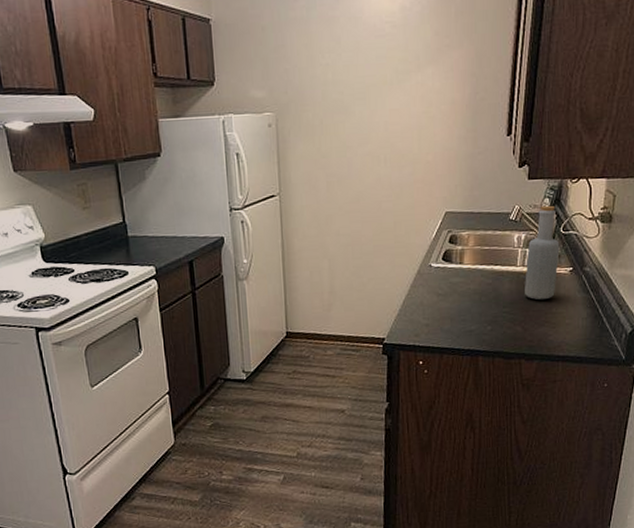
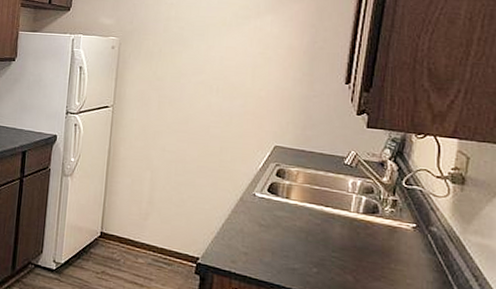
bottle: present [525,205,560,300] -> none [358,155,401,253]

